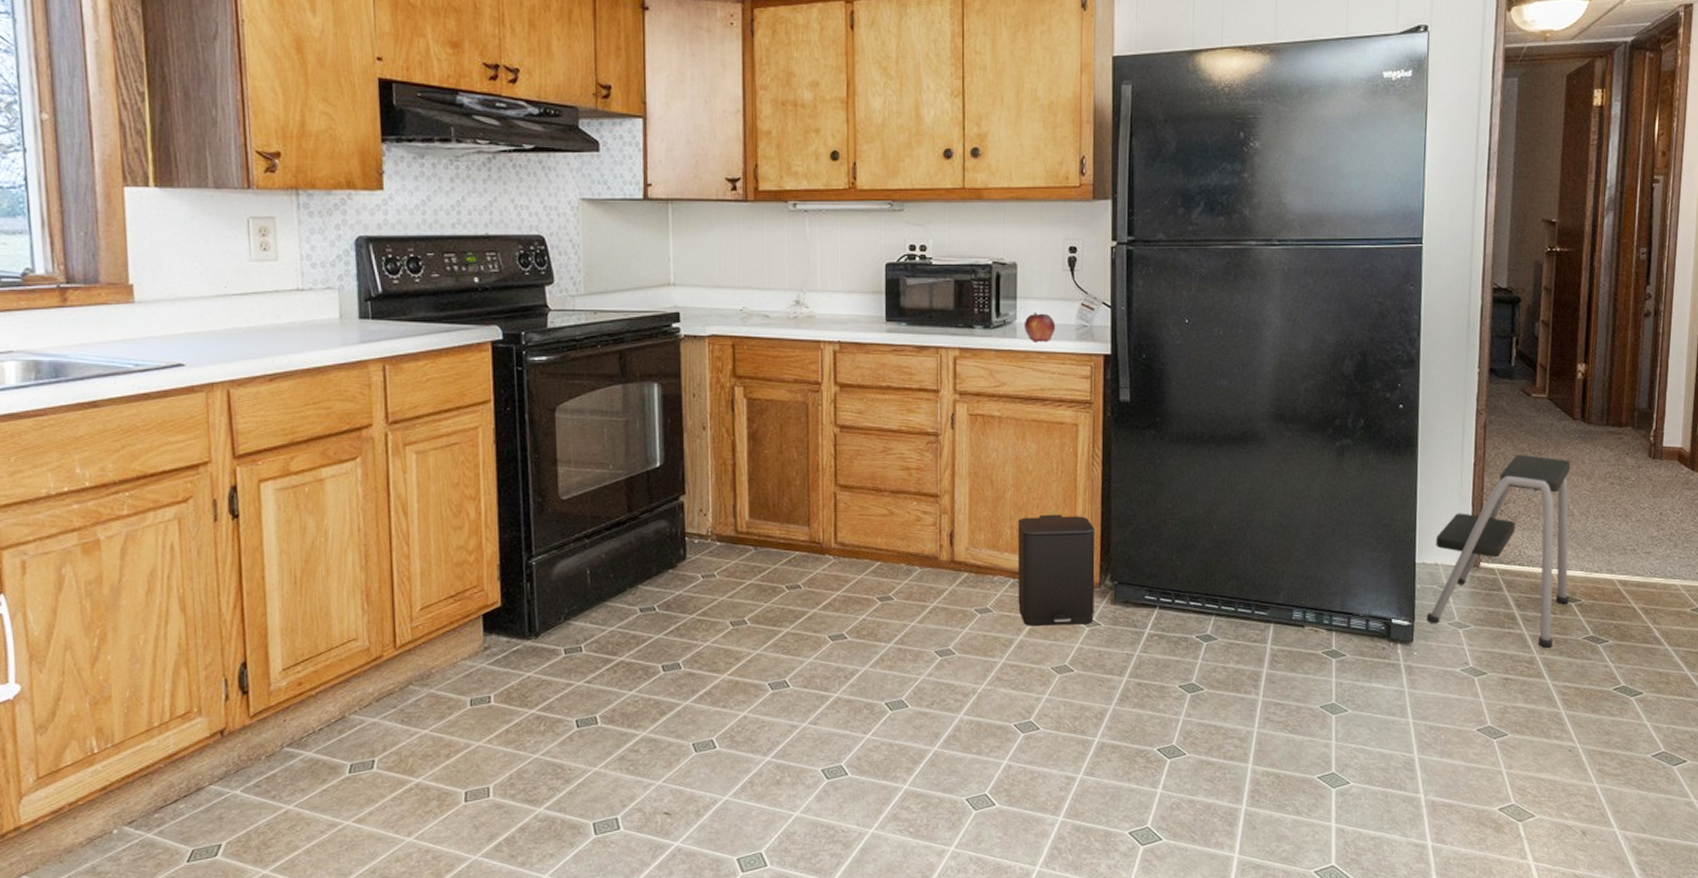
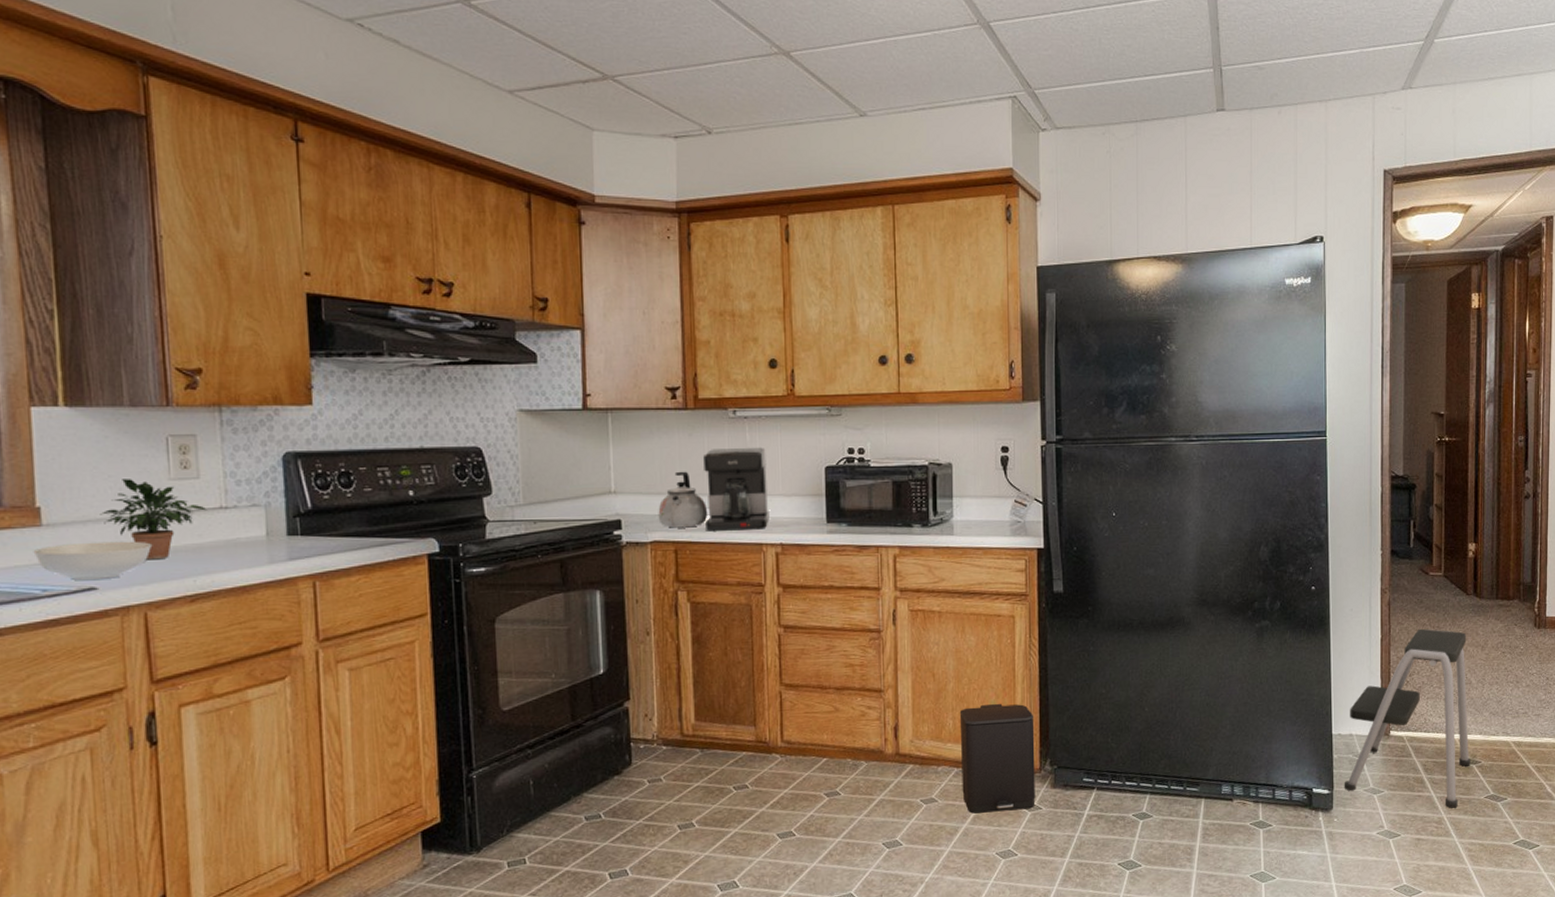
bowl: none [126,320,235,357] -> present [33,541,153,581]
potted plant: none [188,259,285,339] -> present [101,479,207,560]
kettle: none [716,264,766,322] -> present [658,471,708,528]
coffee maker: none [763,241,828,327] -> present [703,447,769,531]
fruit: present [1023,312,1056,343] -> none [960,509,991,539]

